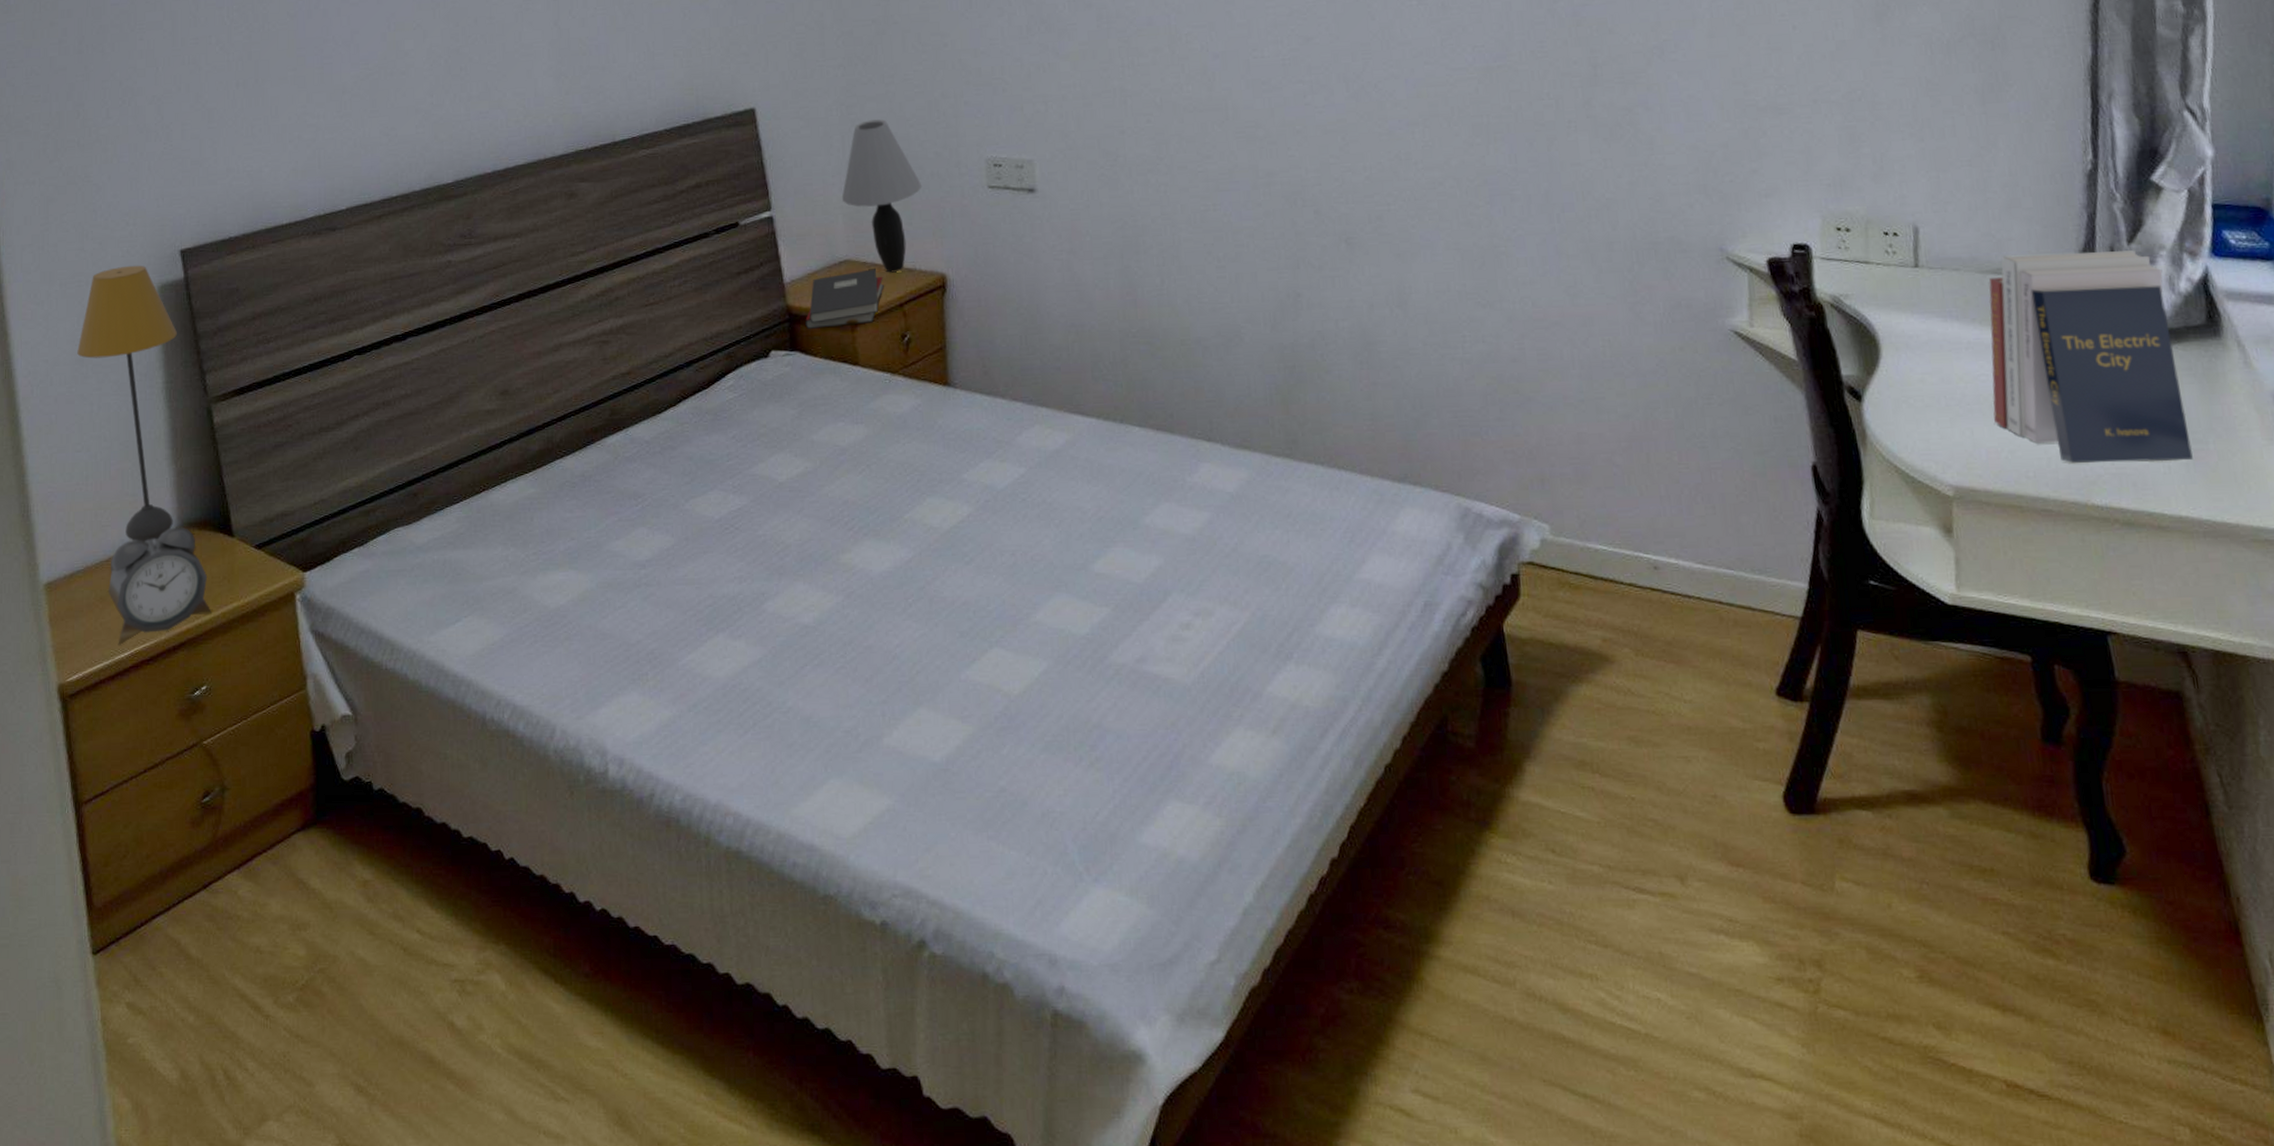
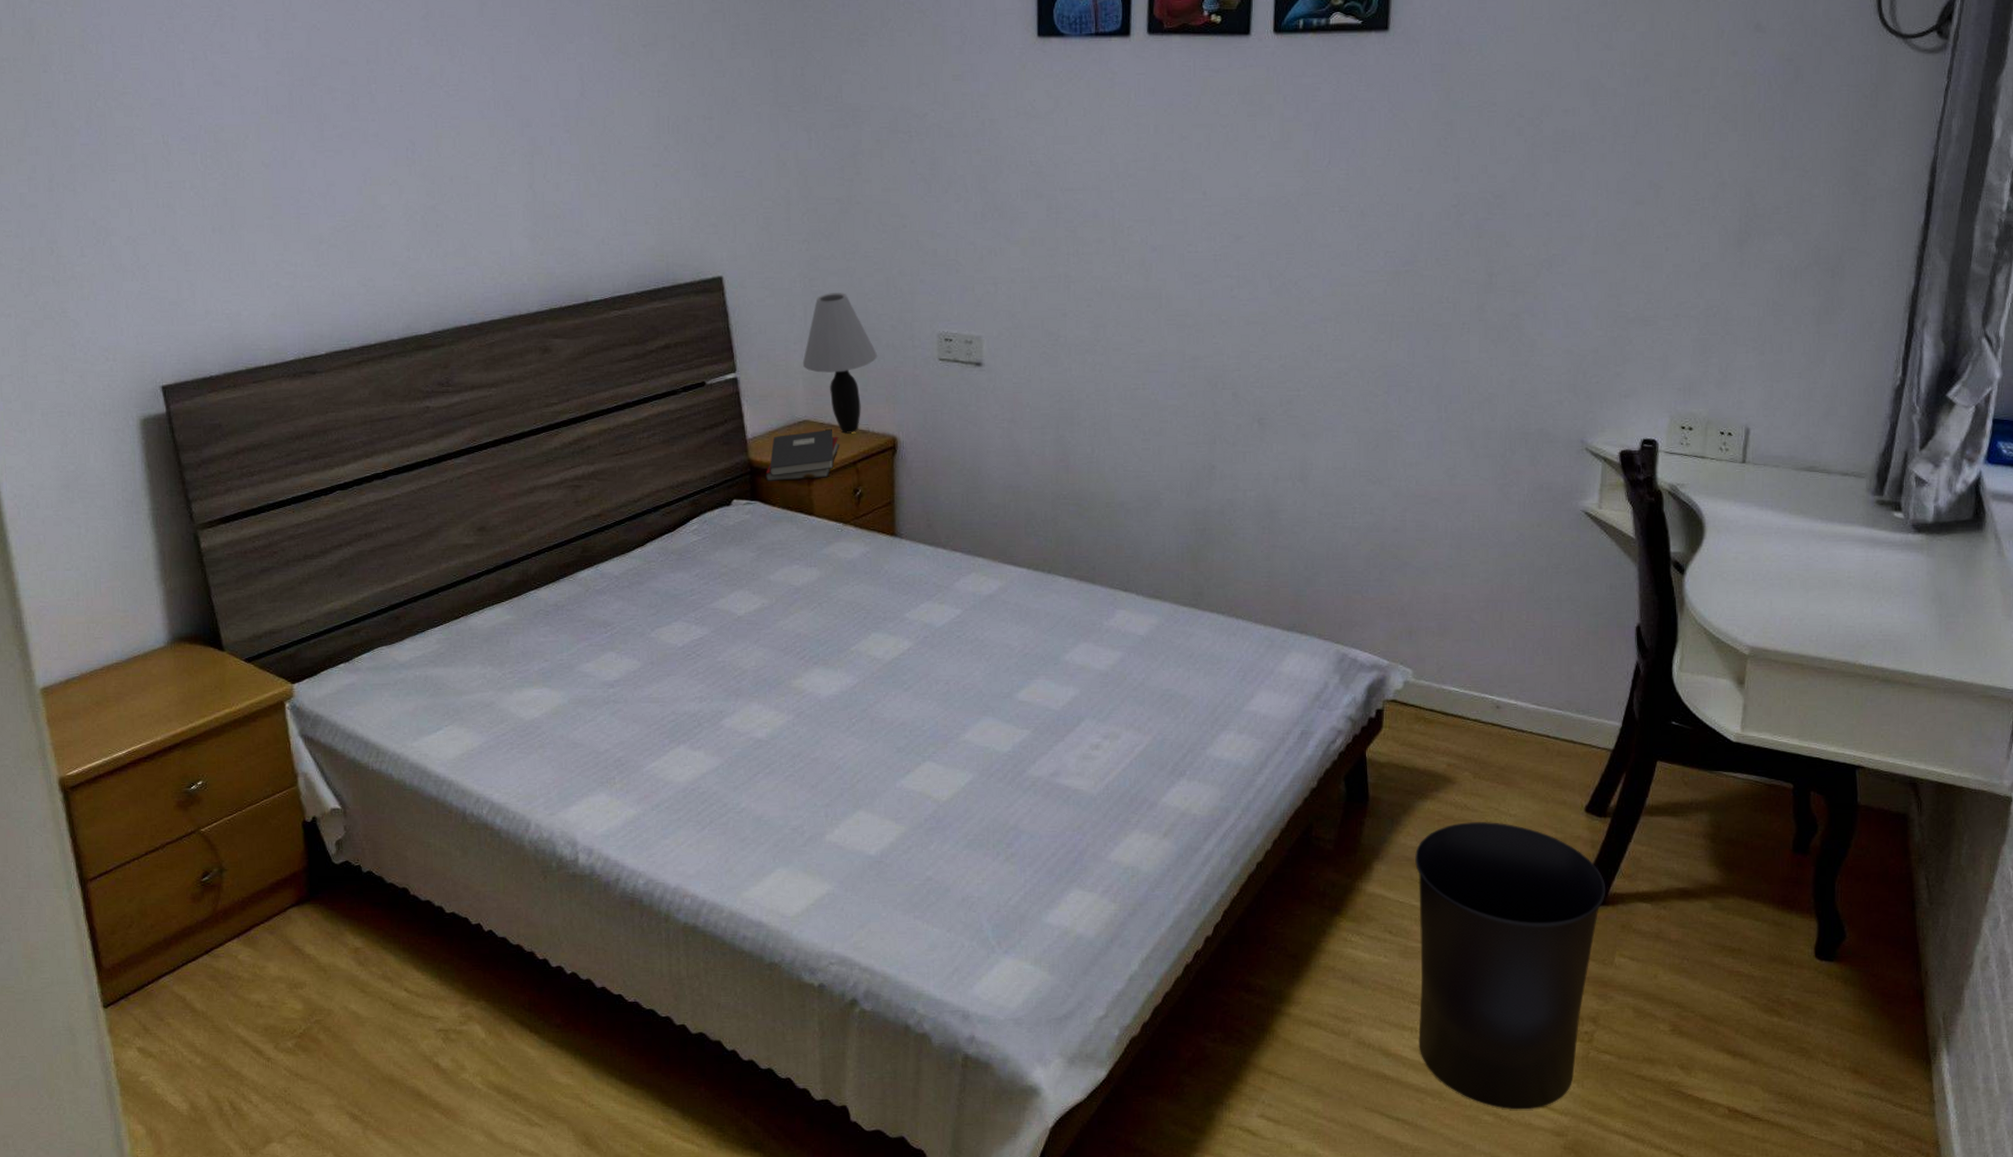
table lamp: present [77,265,195,572] -> none [62,398,187,679]
alarm clock: present [107,527,213,645] -> none [103,640,206,744]
waste bin: none [1573,709,1814,1084] -> present [1414,821,1606,1110]
books: present [1989,250,2193,463] -> none [1790,455,1945,631]

